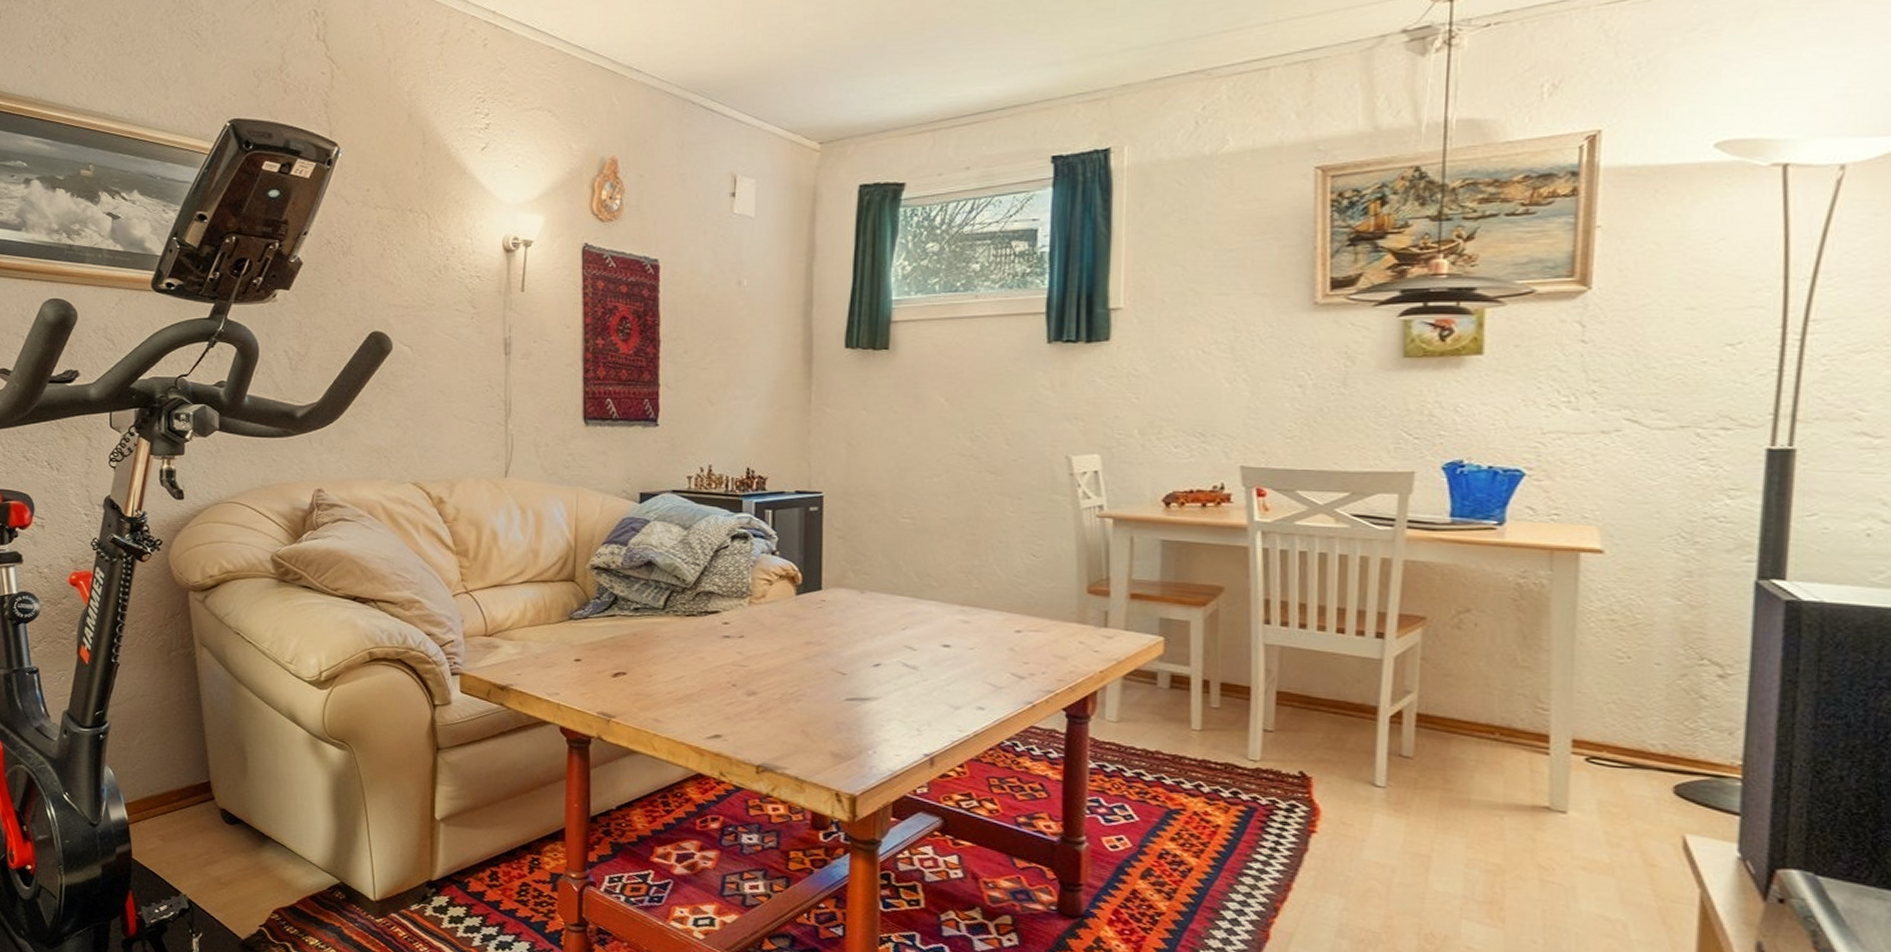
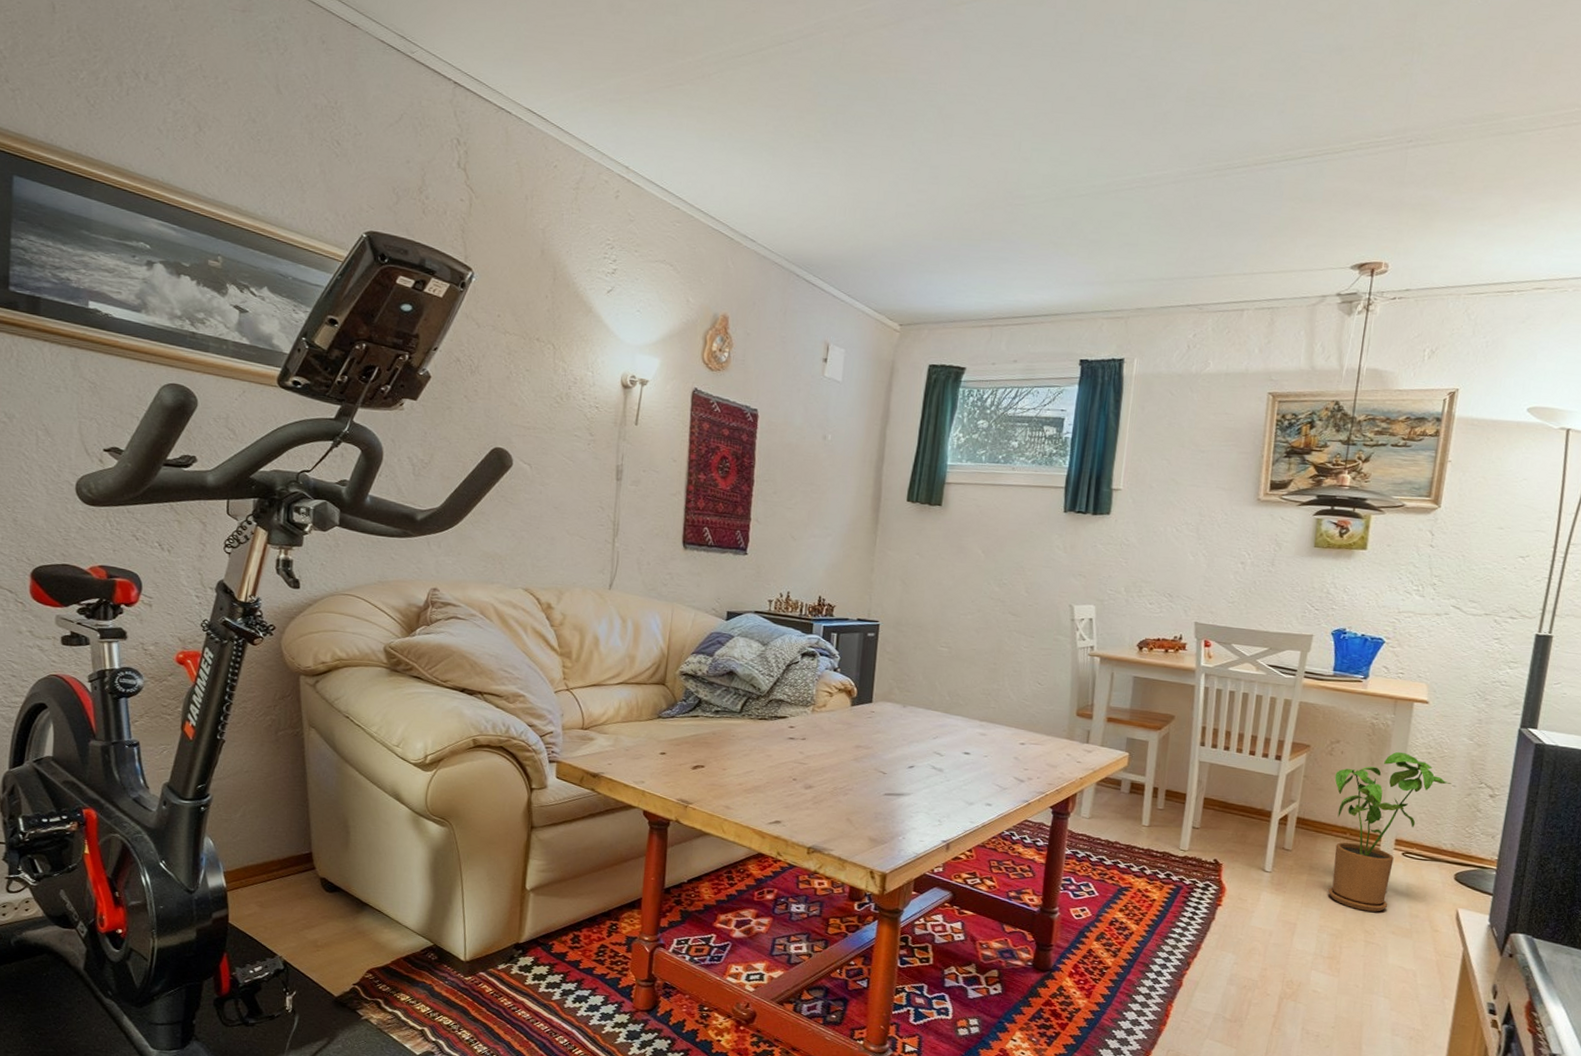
house plant: none [1468,620,1653,840] -> present [1328,751,1451,912]

